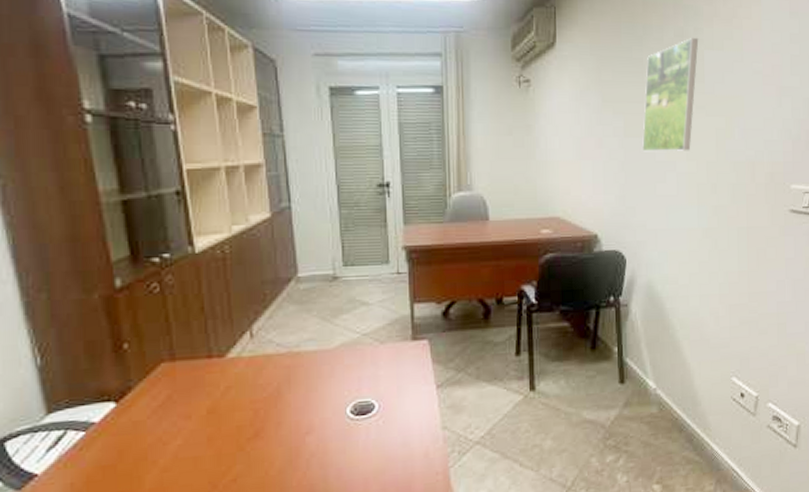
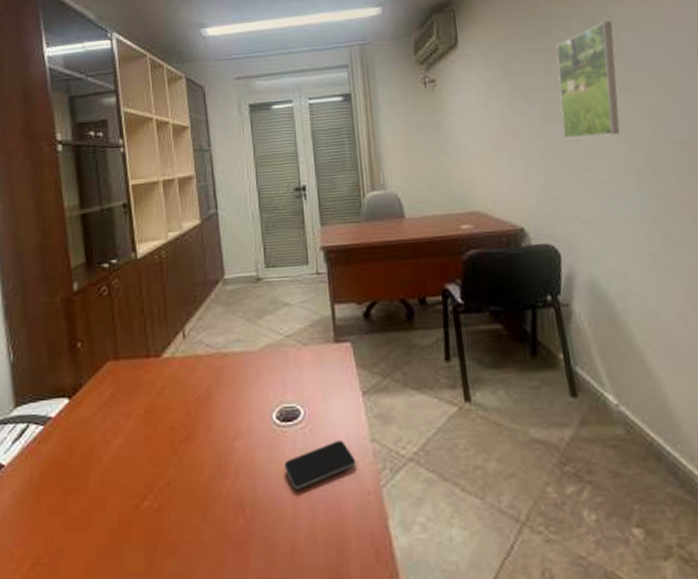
smartphone: none [356,430,426,476] -> present [283,440,355,490]

